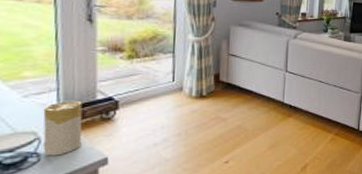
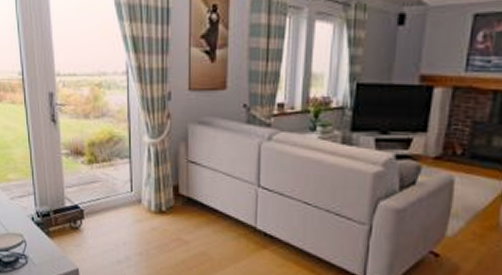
candle: present [42,100,83,156] -> none [25,205,57,261]

